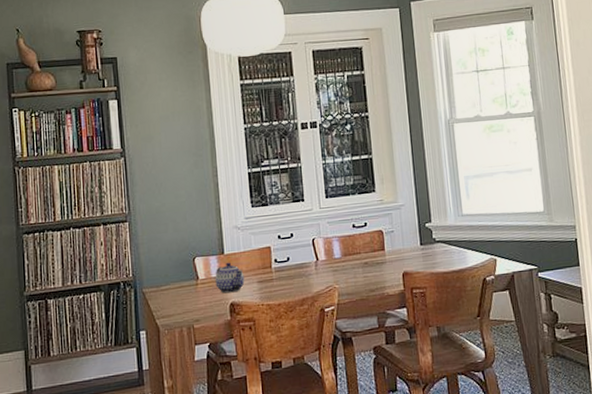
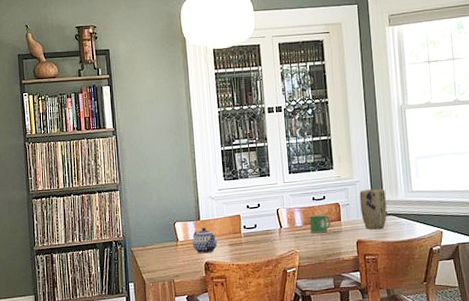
mug: none [348,243,374,266] -> present [308,214,331,234]
plant pot: none [404,213,436,259] -> present [359,189,387,229]

